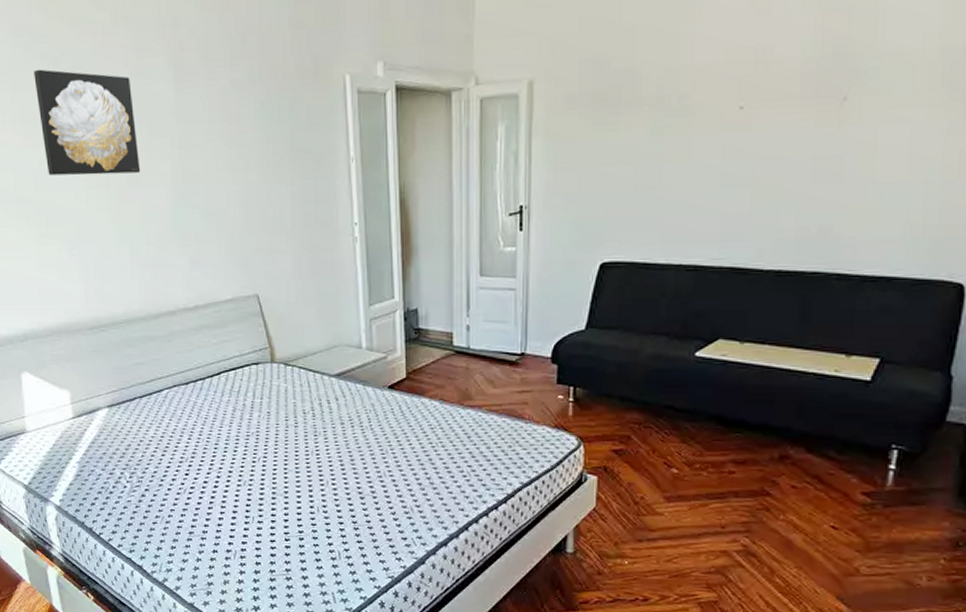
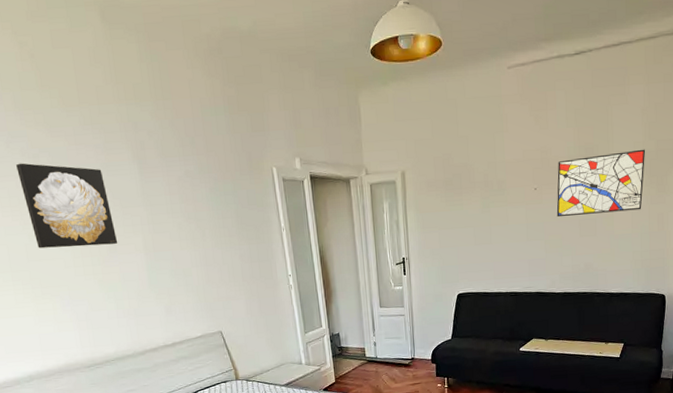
wall art: none [774,45,945,151] -> present [556,149,646,216]

